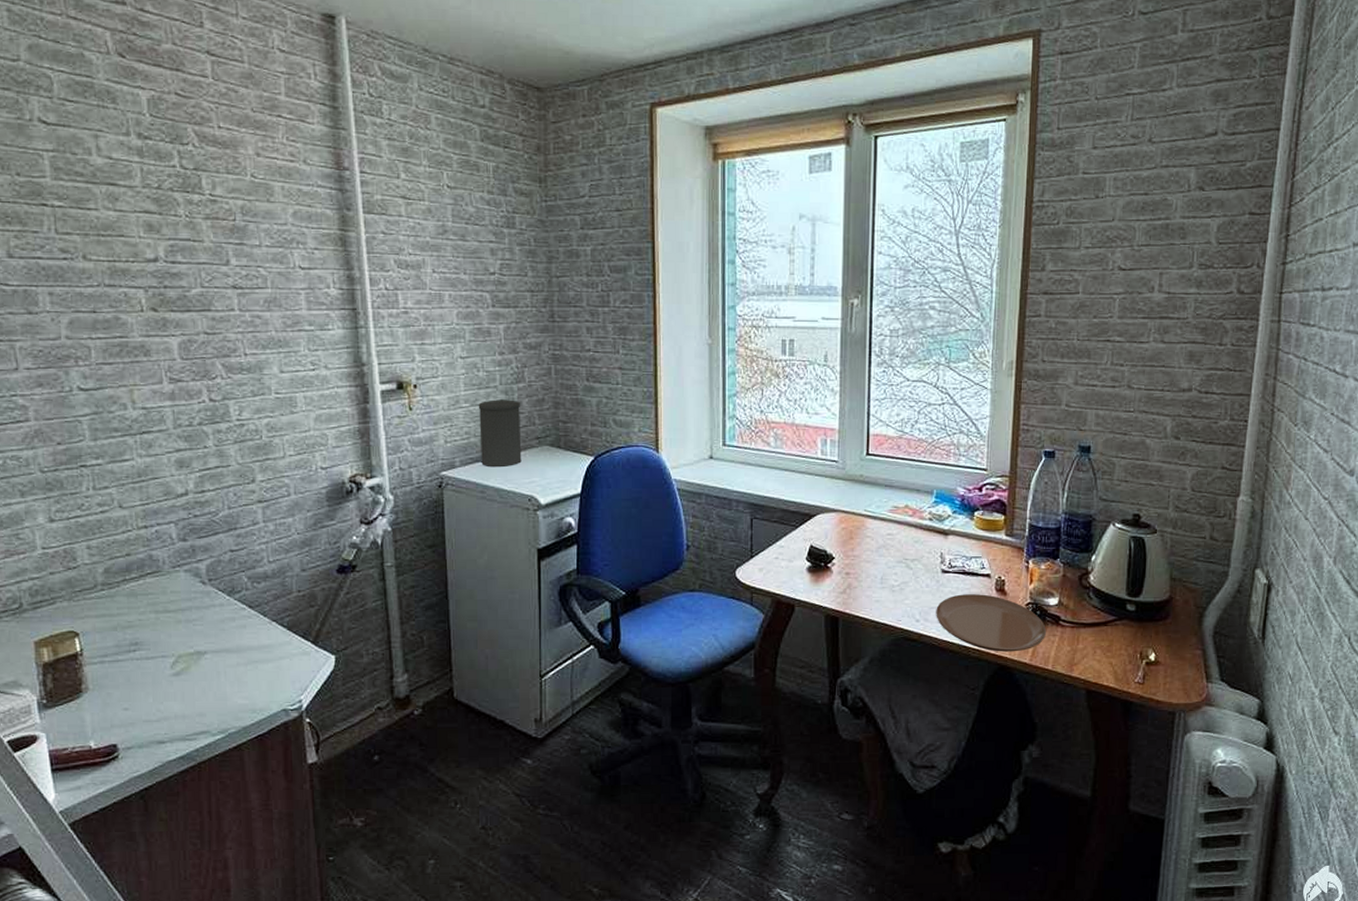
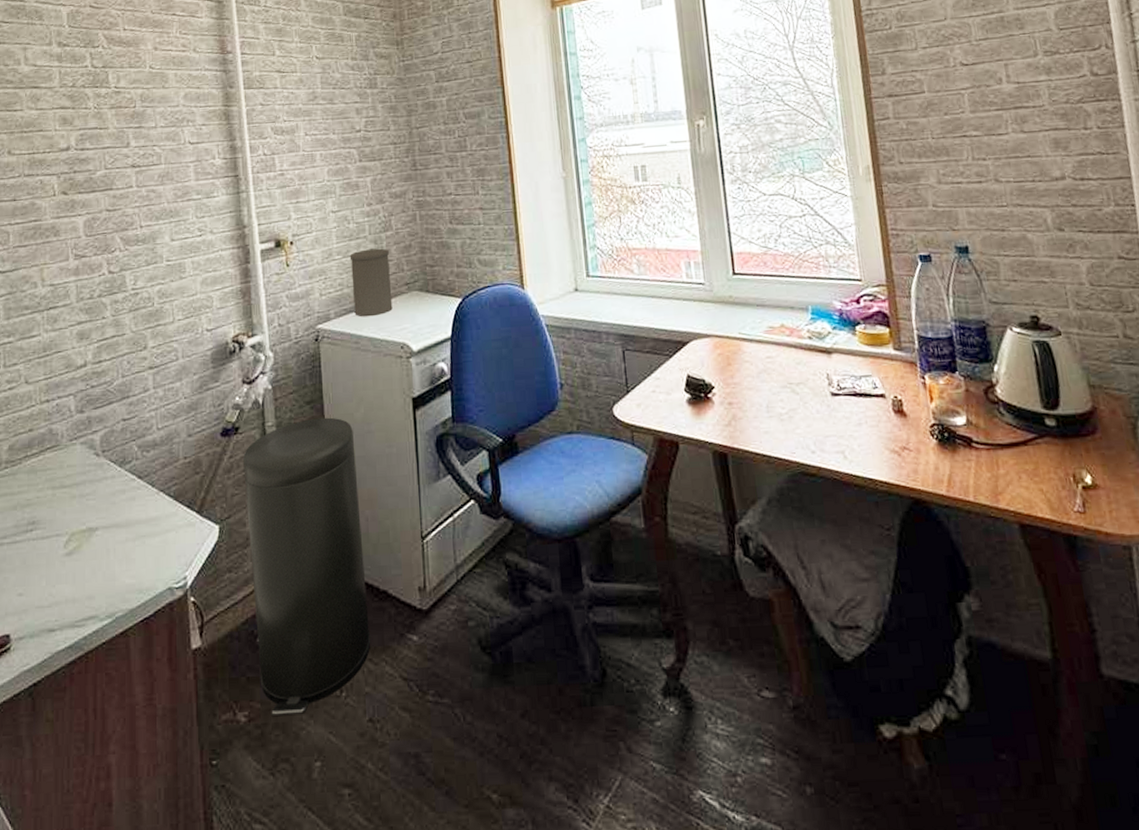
pedal bin: none [361,562,486,823] -> present [243,417,371,717]
plate: present [936,594,1047,652] -> none [831,417,960,484]

